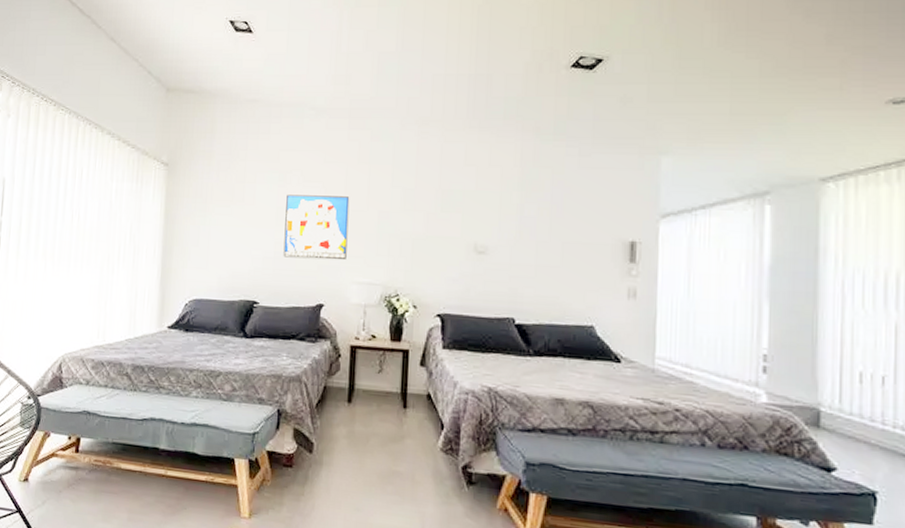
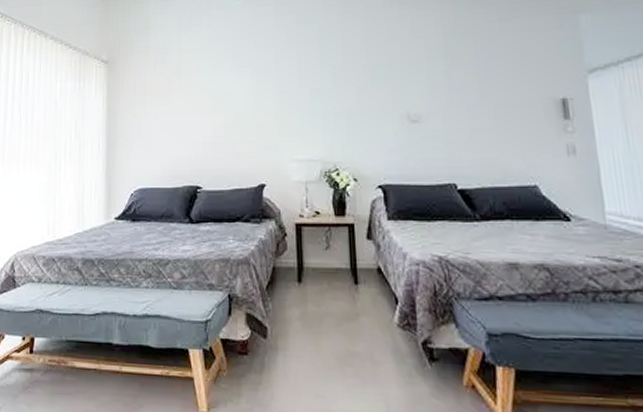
wall art: present [283,194,350,260] -> none [221,78,284,141]

